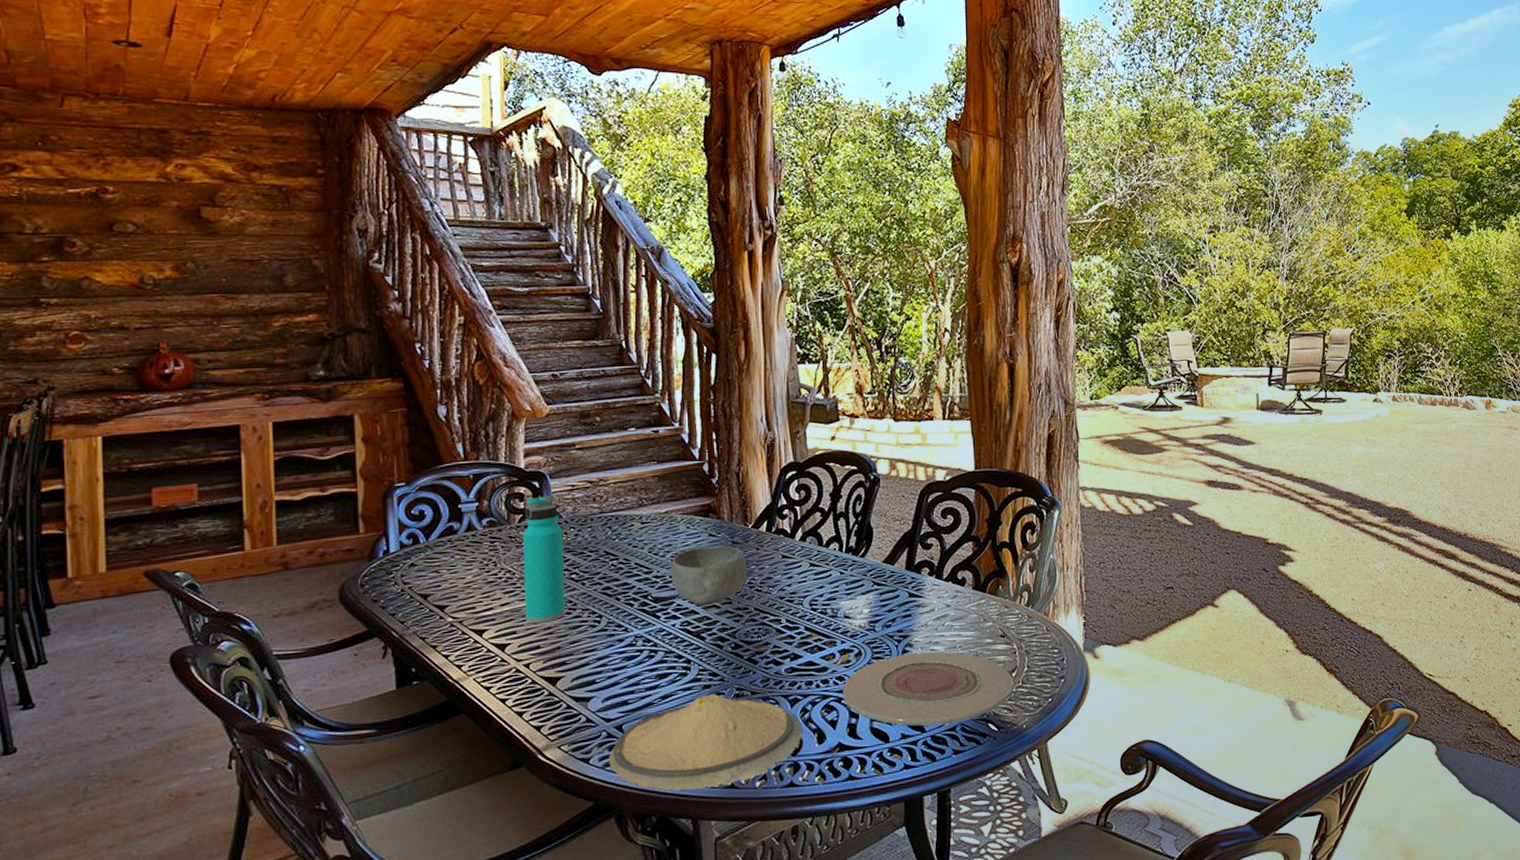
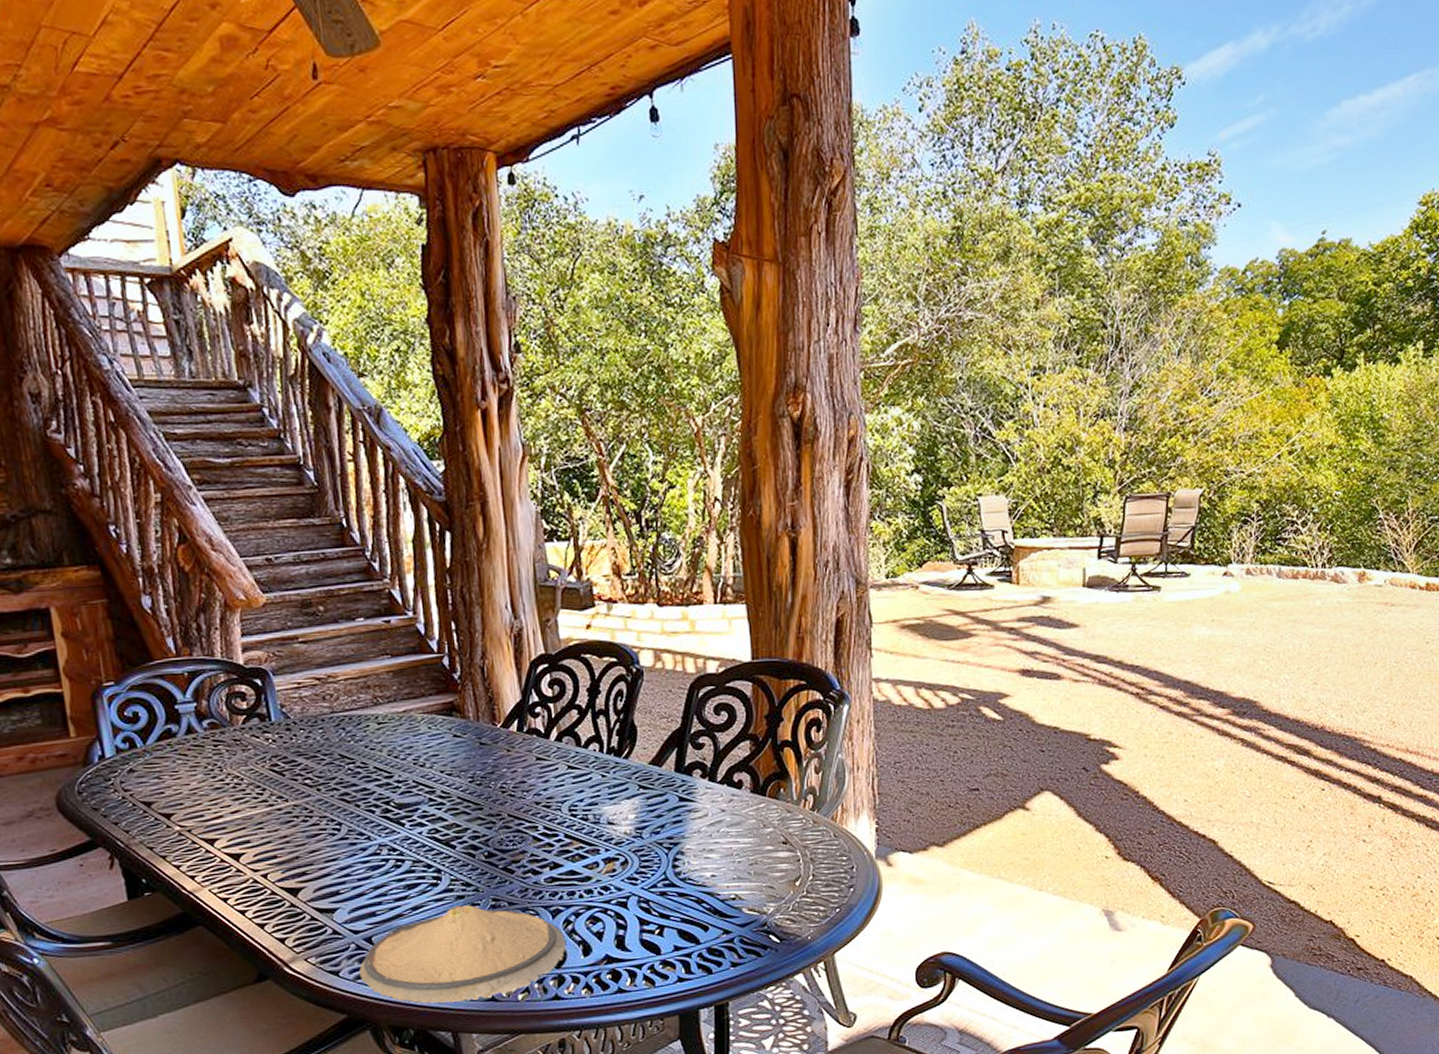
water bottle: present [523,495,565,624] -> none [247,694,301,832]
bowl: present [670,545,748,606] -> none [413,747,499,813]
plate: present [842,651,1014,726] -> none [608,859,797,938]

